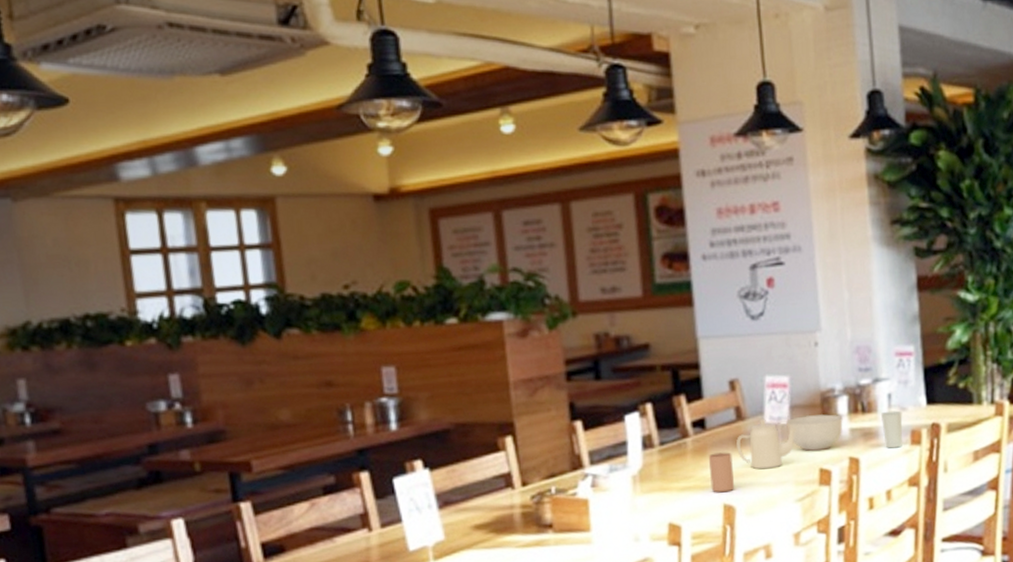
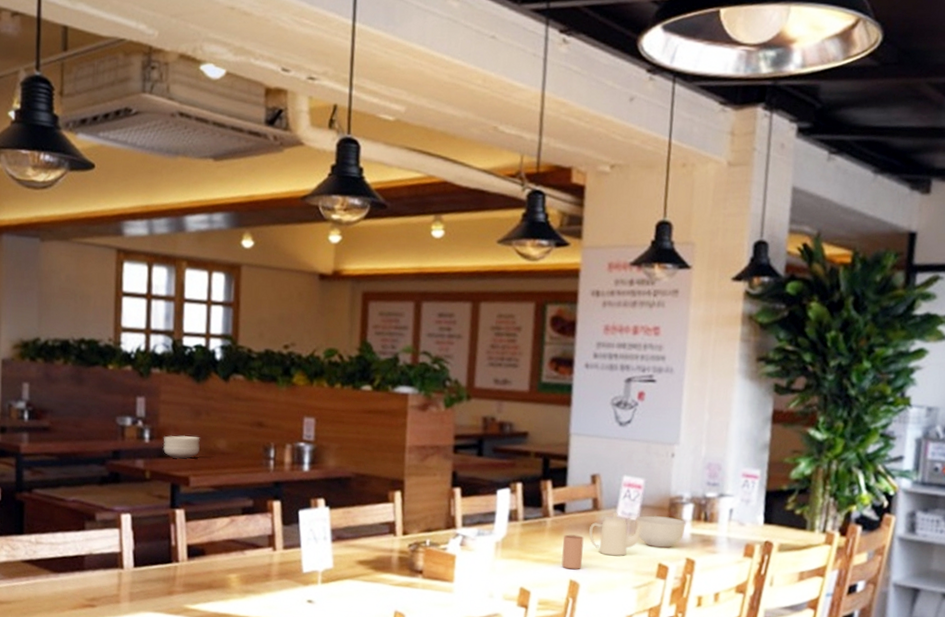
bowl: none [209,411,258,441] -> present [162,435,200,459]
cup: present [881,410,903,449] -> none [720,523,740,558]

